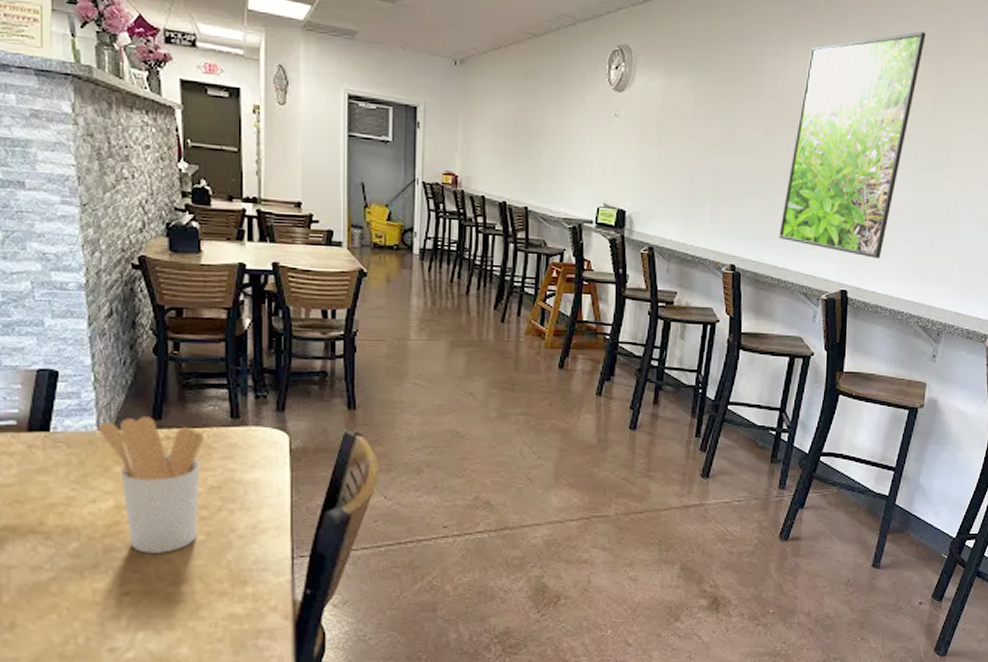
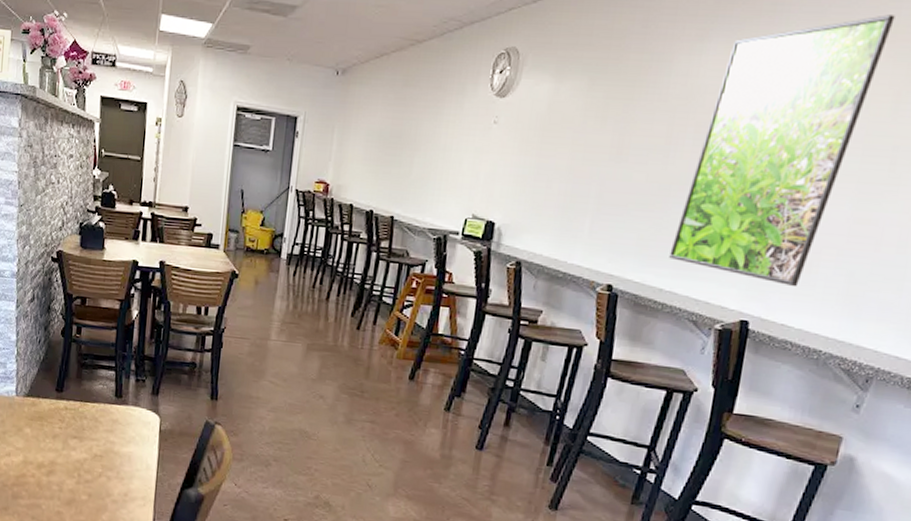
utensil holder: present [98,417,204,553] -> none [16,388,93,506]

